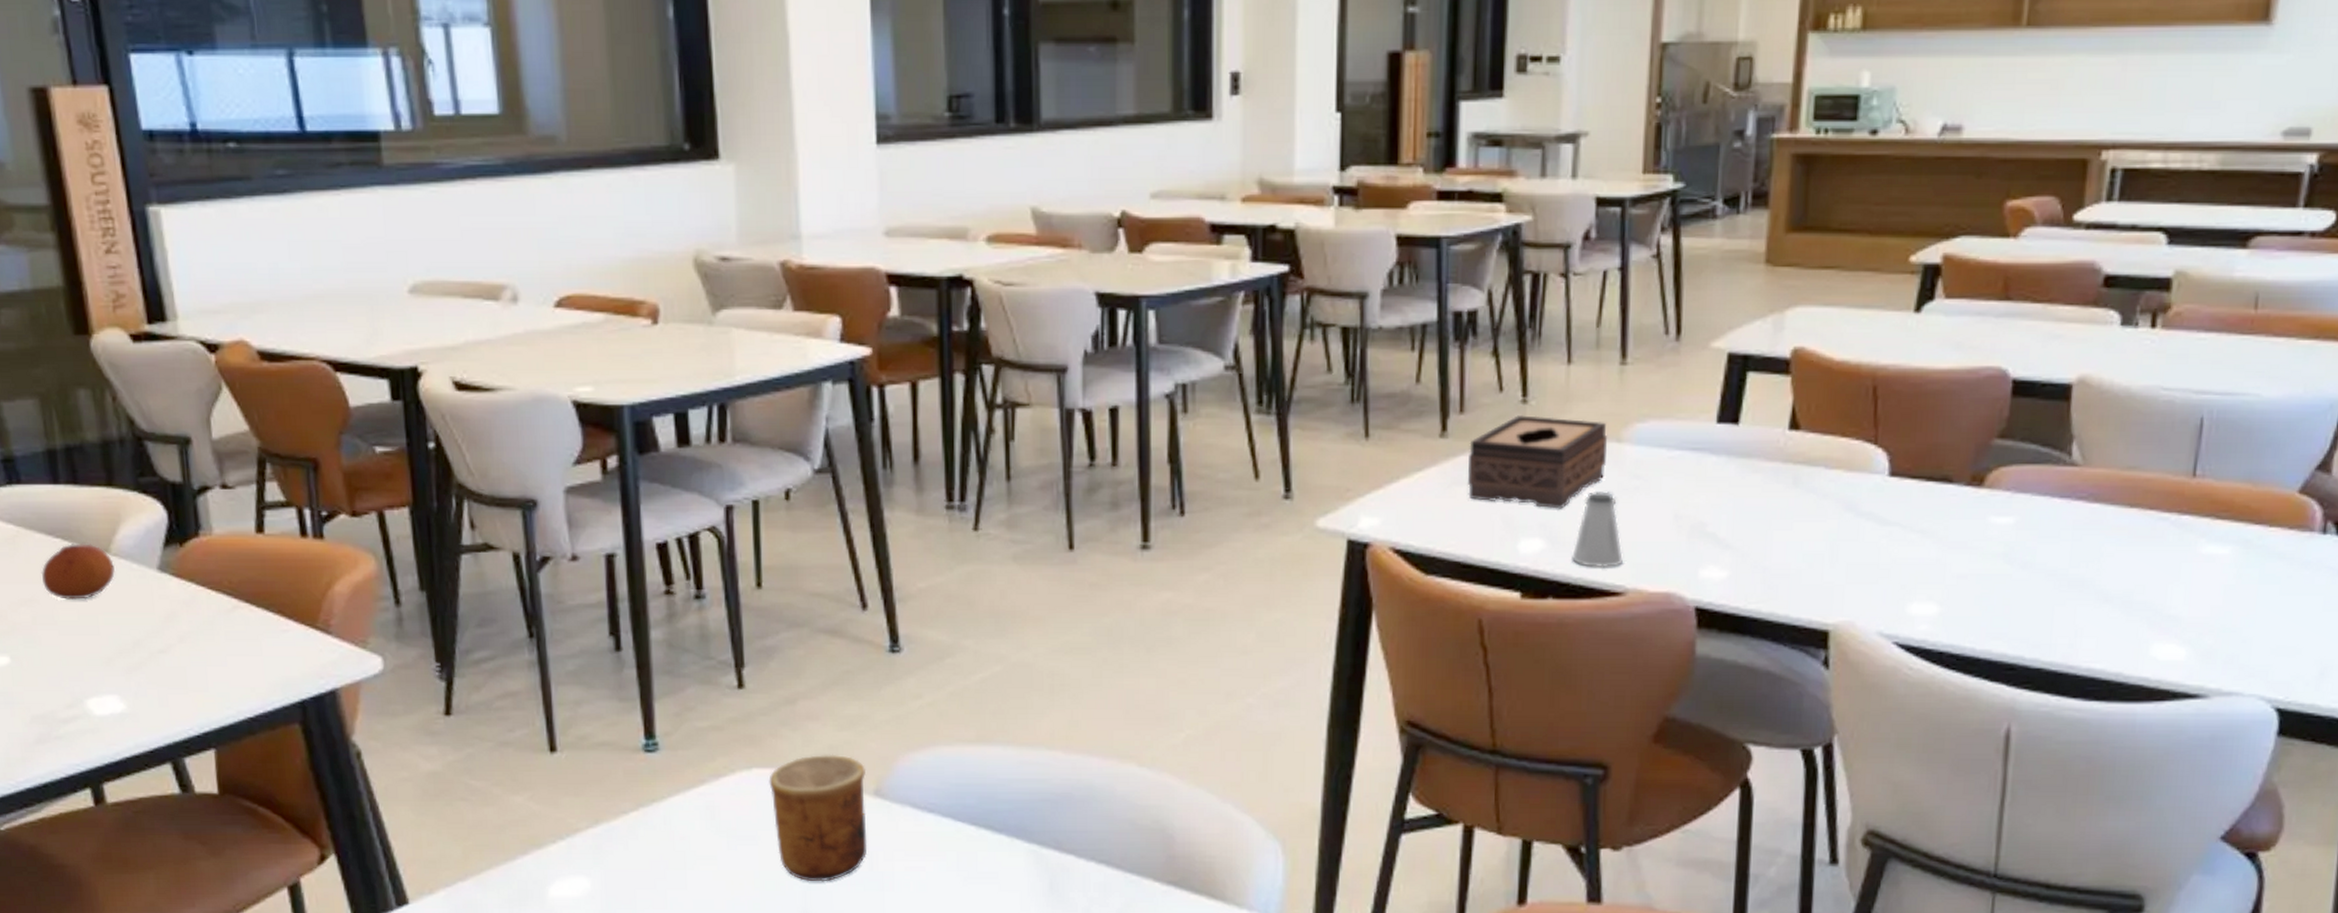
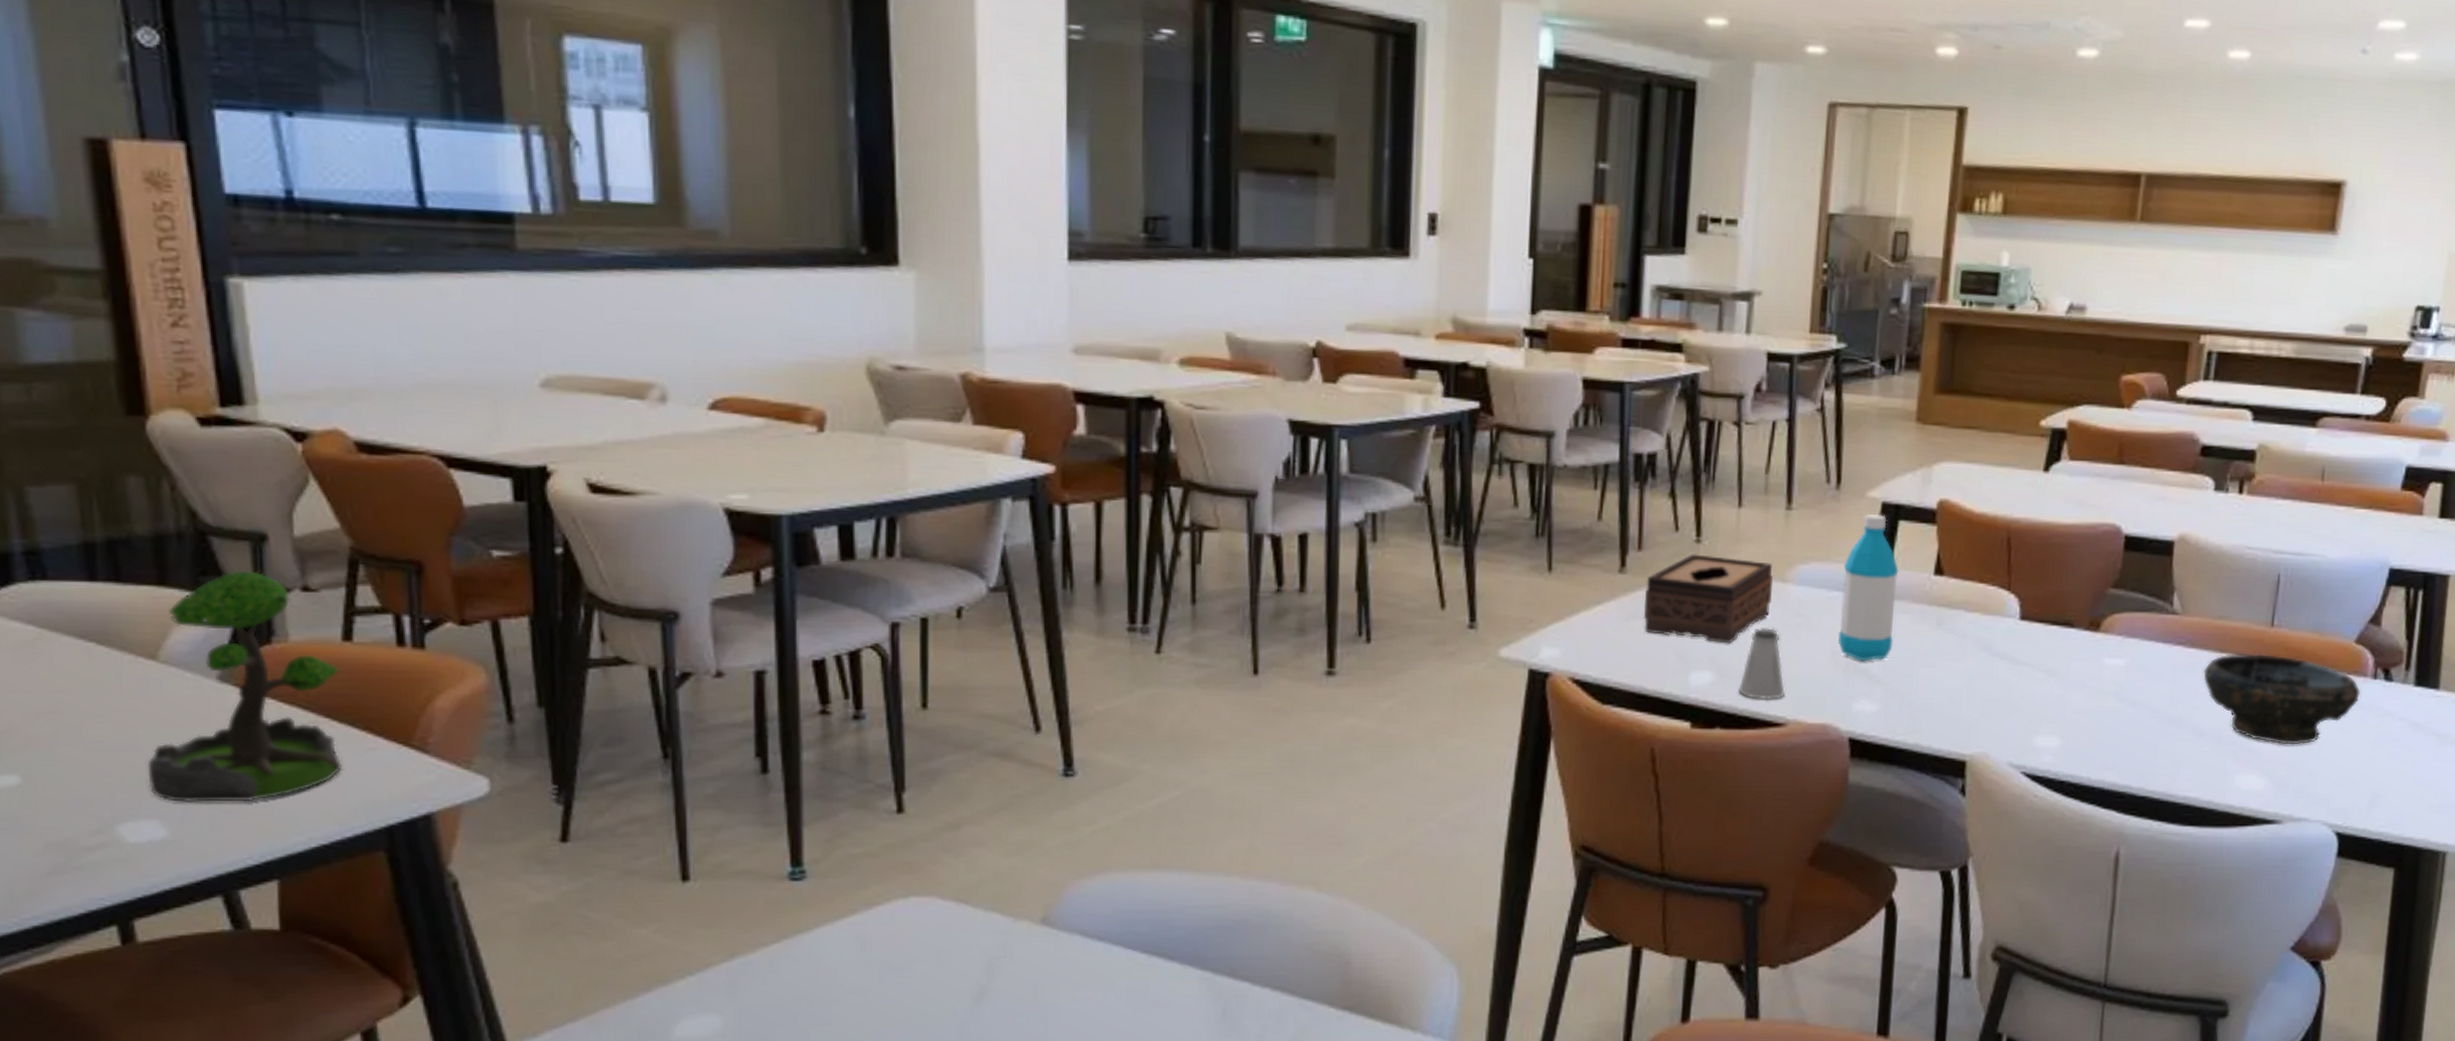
fruit: present [41,544,116,600] -> none [67,649,164,712]
plant: none [106,471,262,679] -> present [147,570,343,802]
cup: present [769,754,868,882] -> none [927,881,1032,1015]
water bottle: none [1680,366,1748,525] -> present [1837,514,1899,662]
bowl: none [2108,507,2307,610] -> present [2202,653,2361,745]

